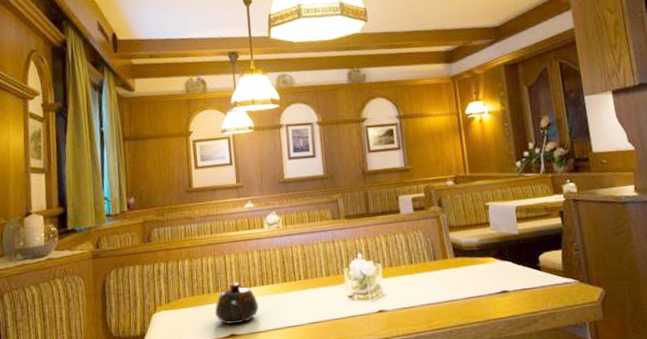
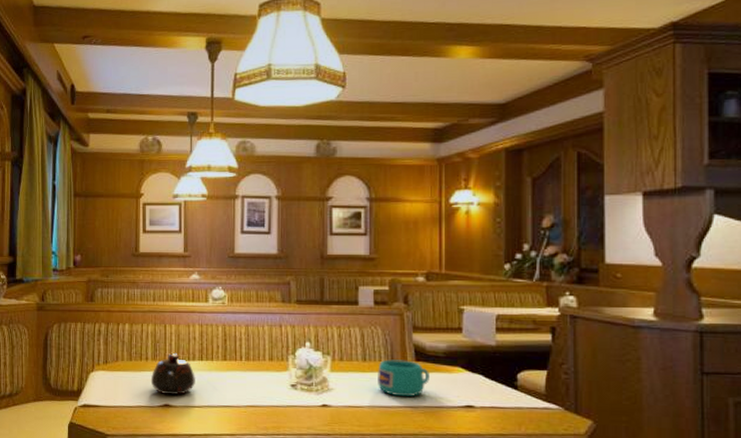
cup: none [423,257,469,292] -> present [378,359,429,397]

